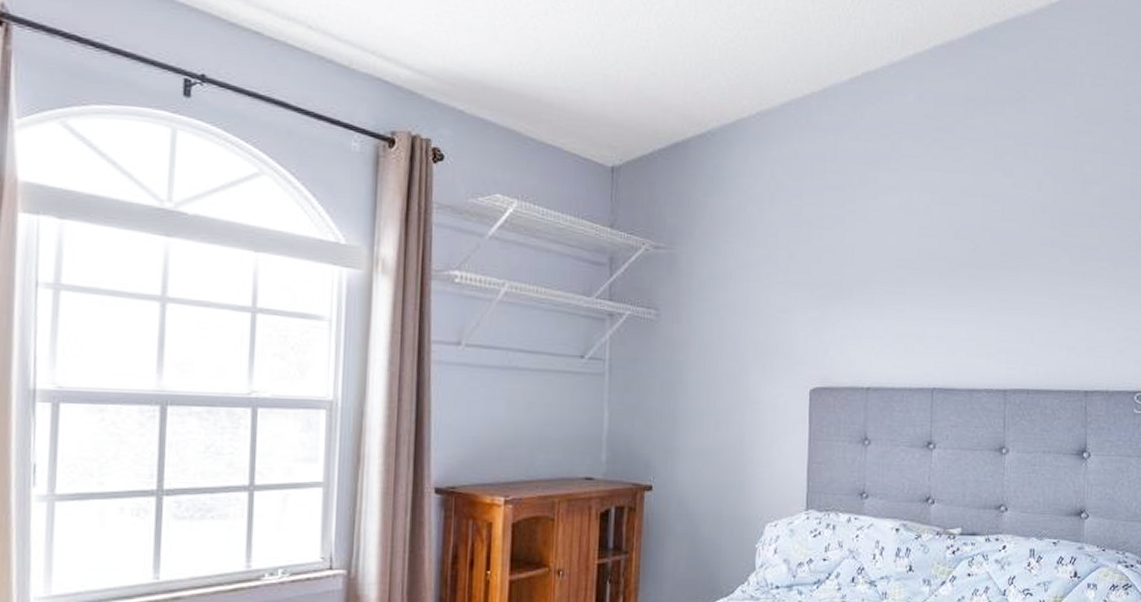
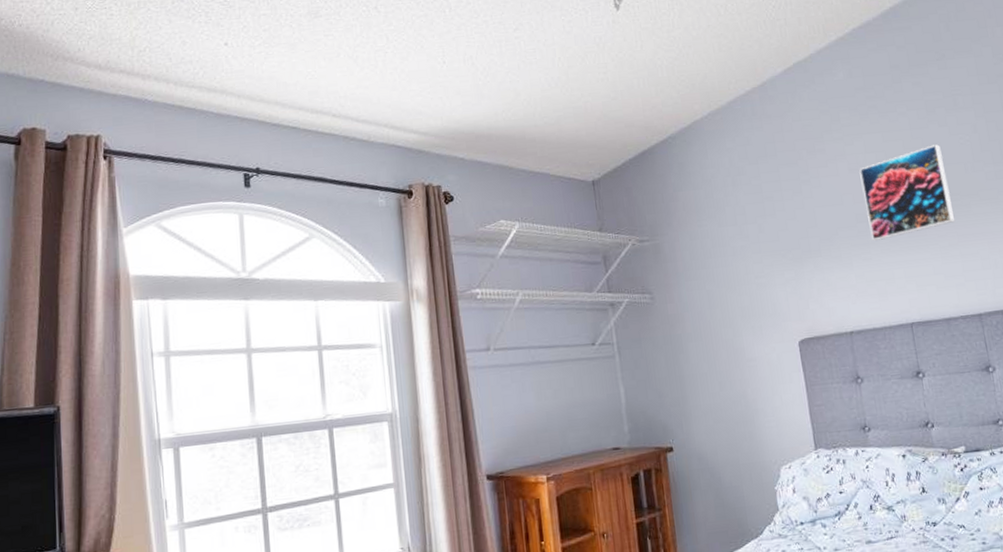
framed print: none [909,195,1001,292] -> present [859,144,956,241]

